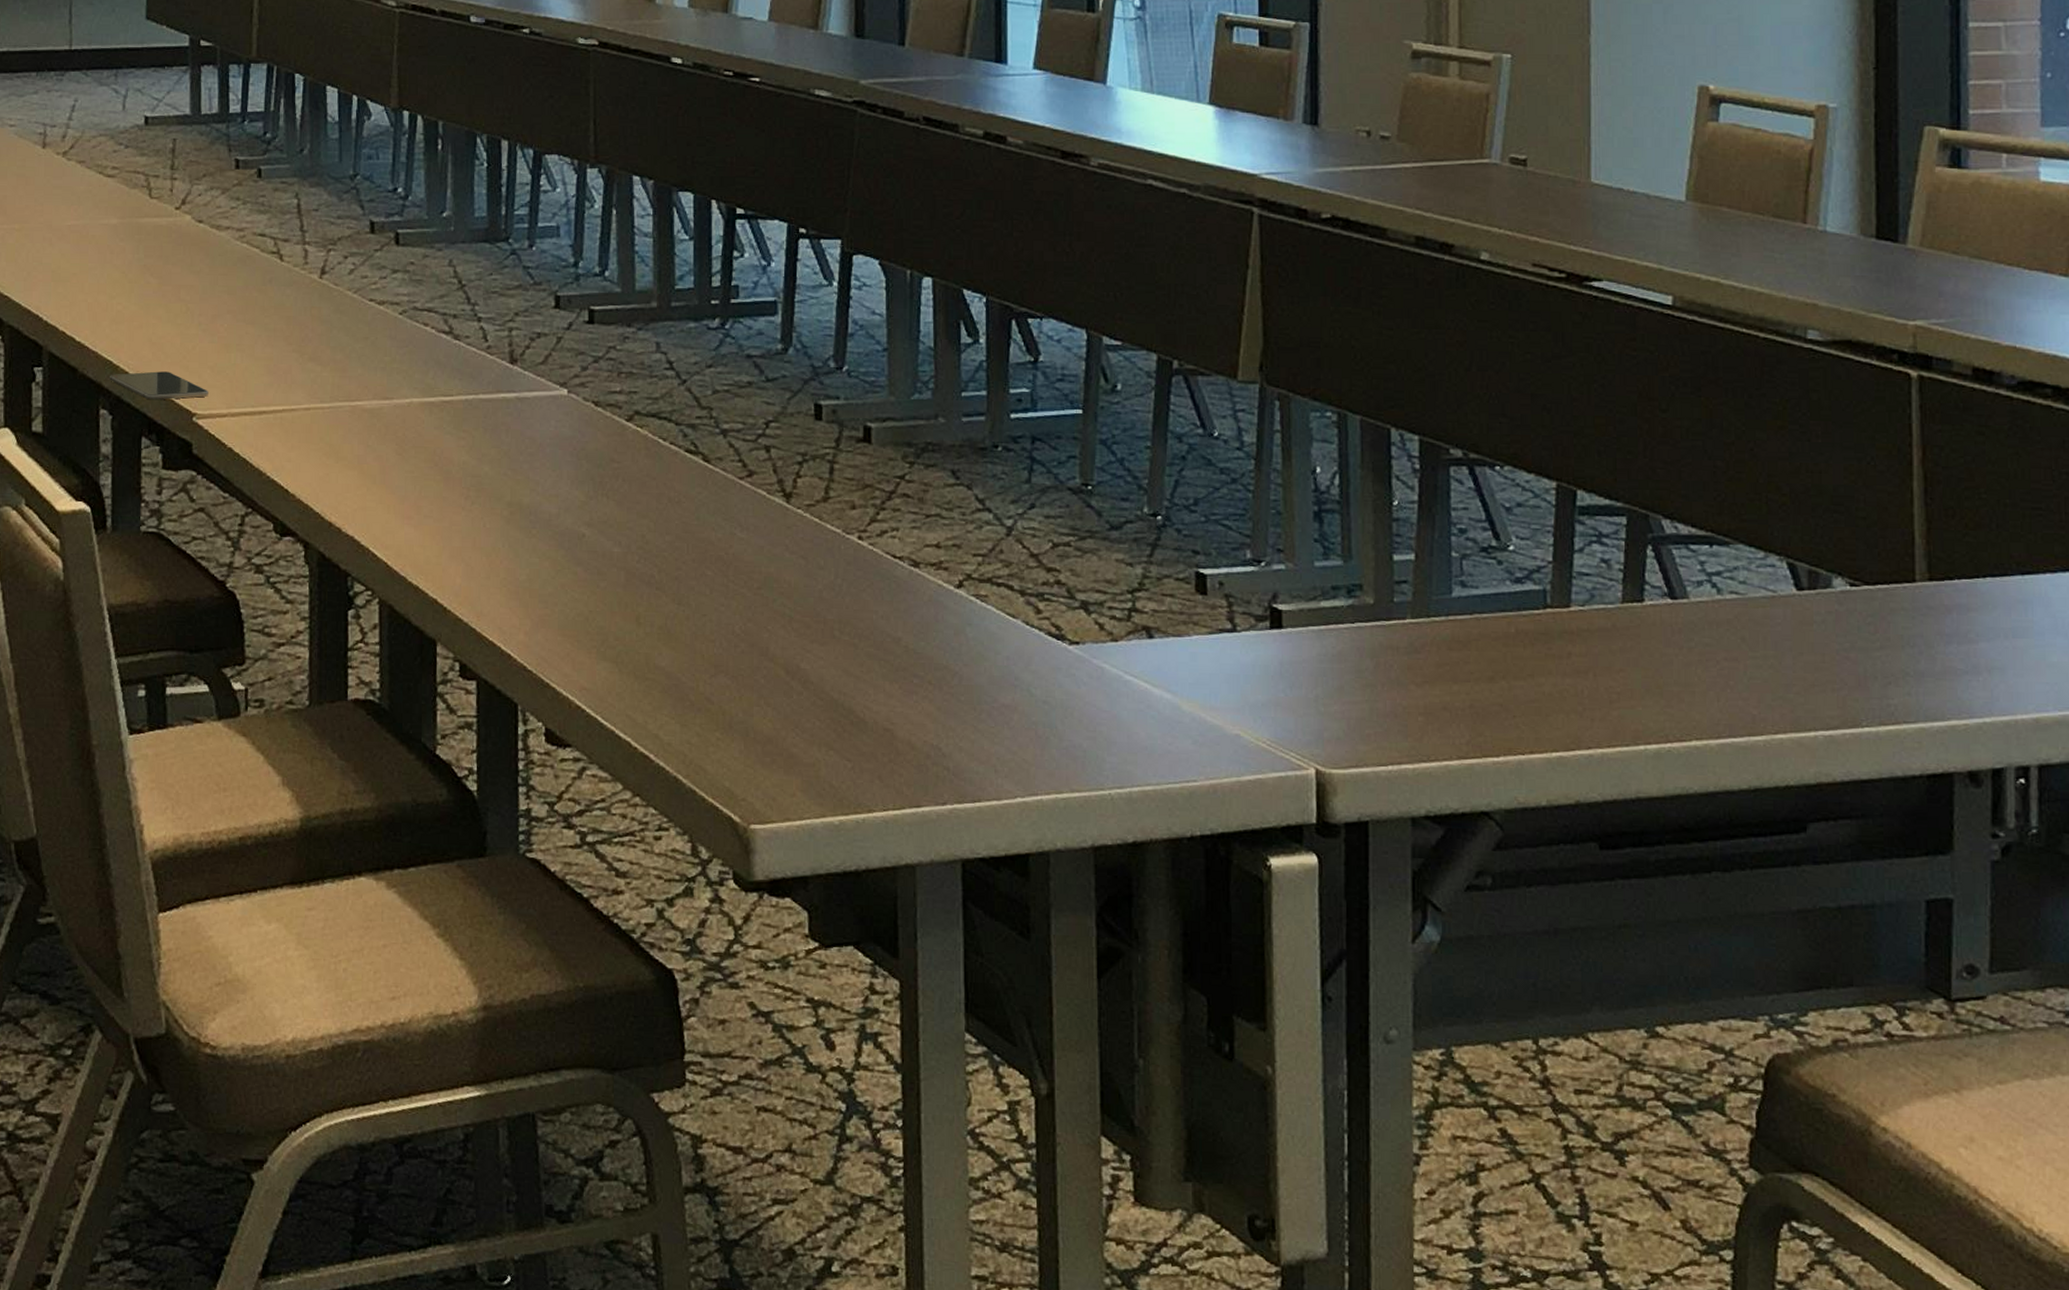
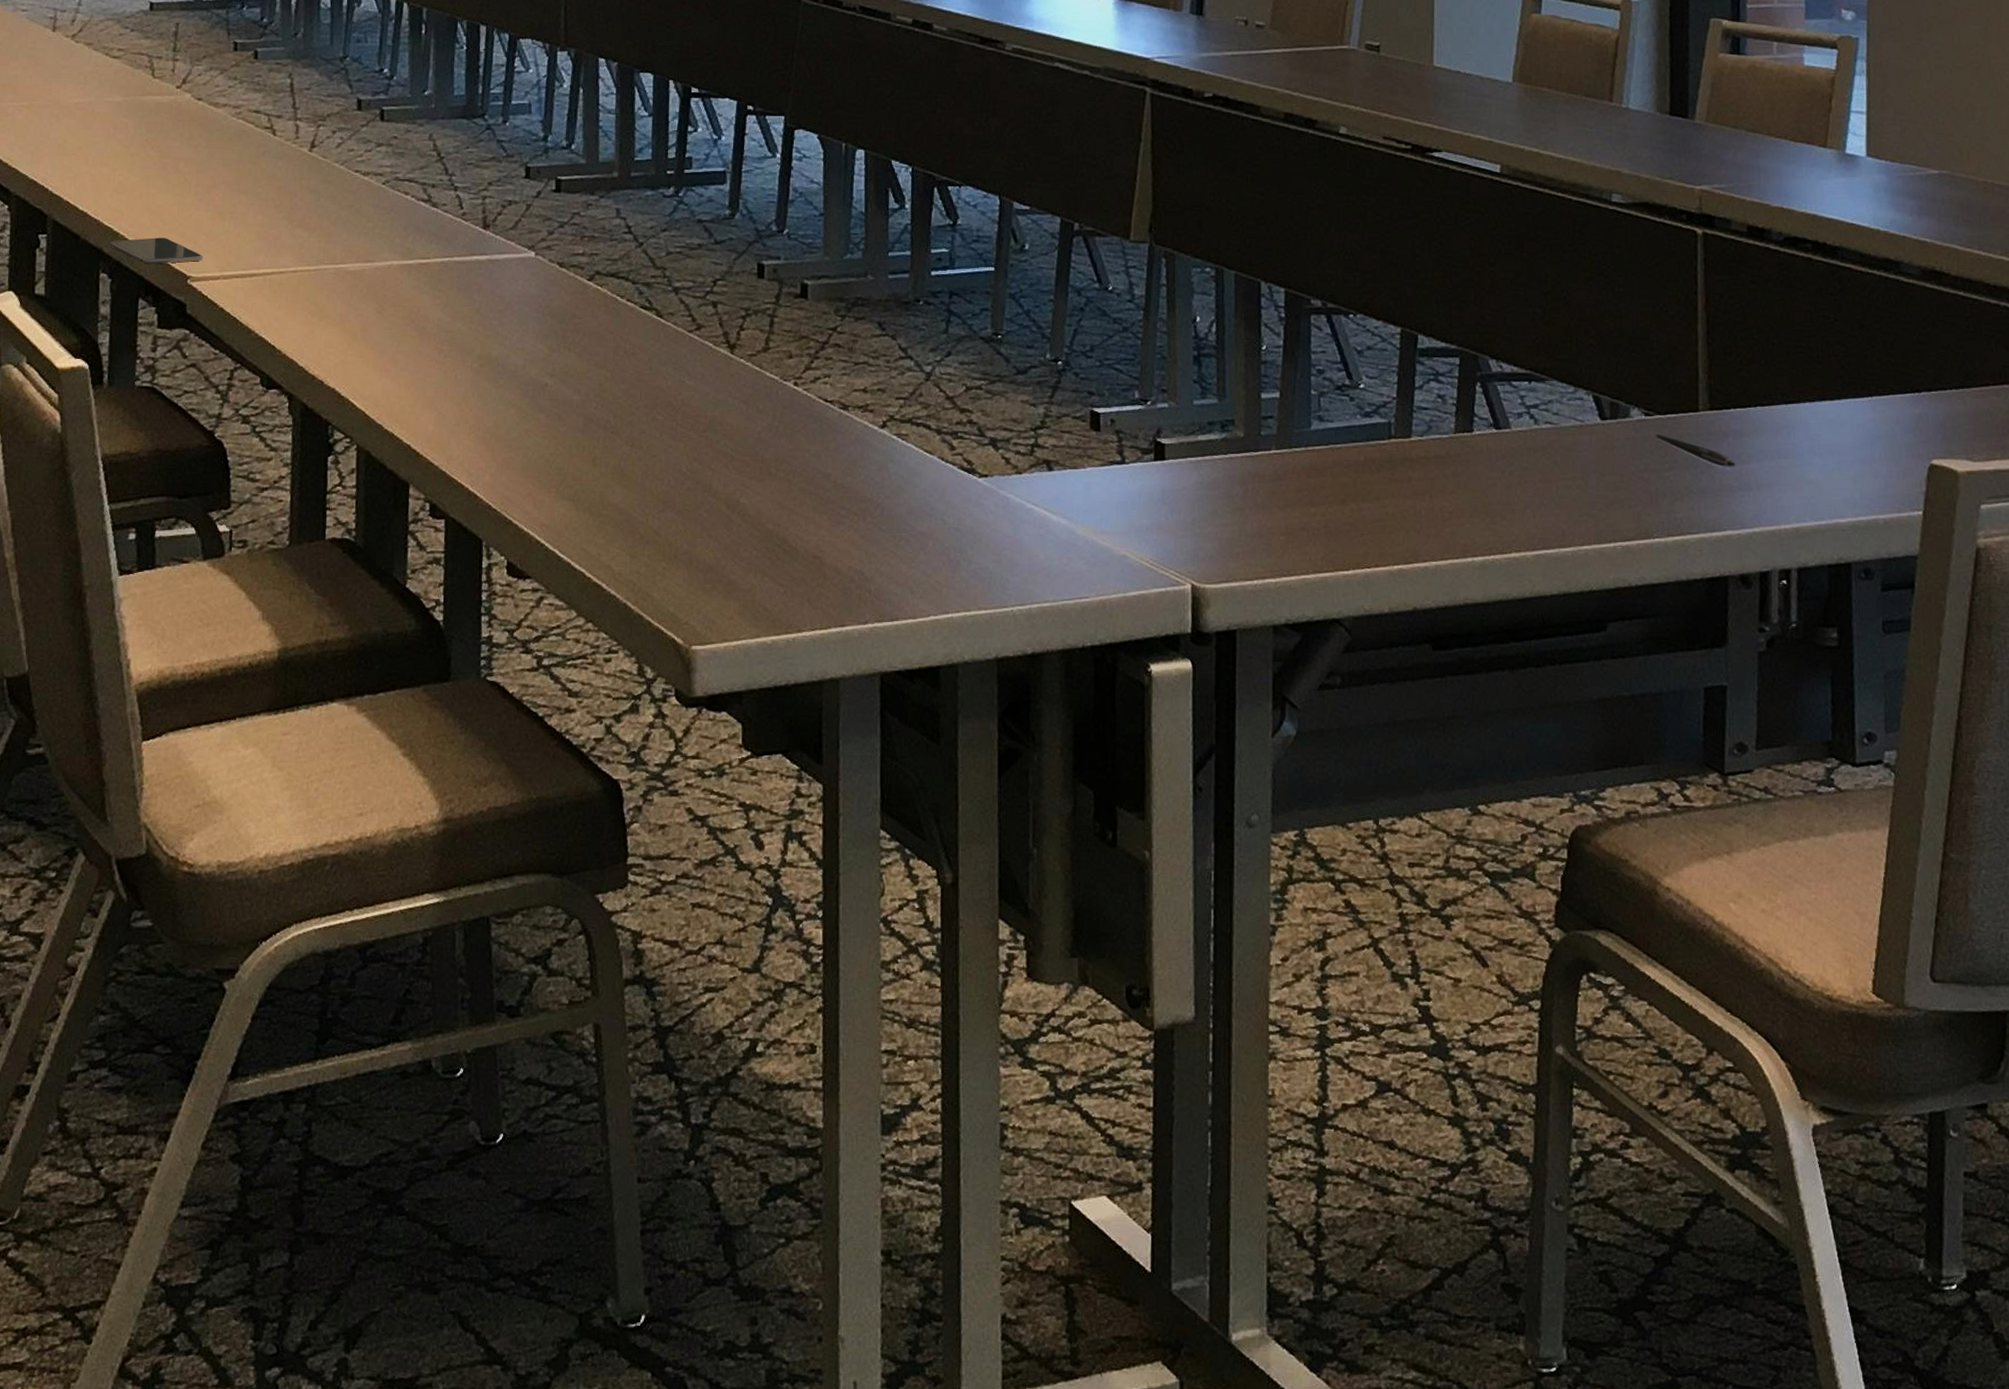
pen: none [1864,607,1961,647] -> present [1656,433,1735,467]

